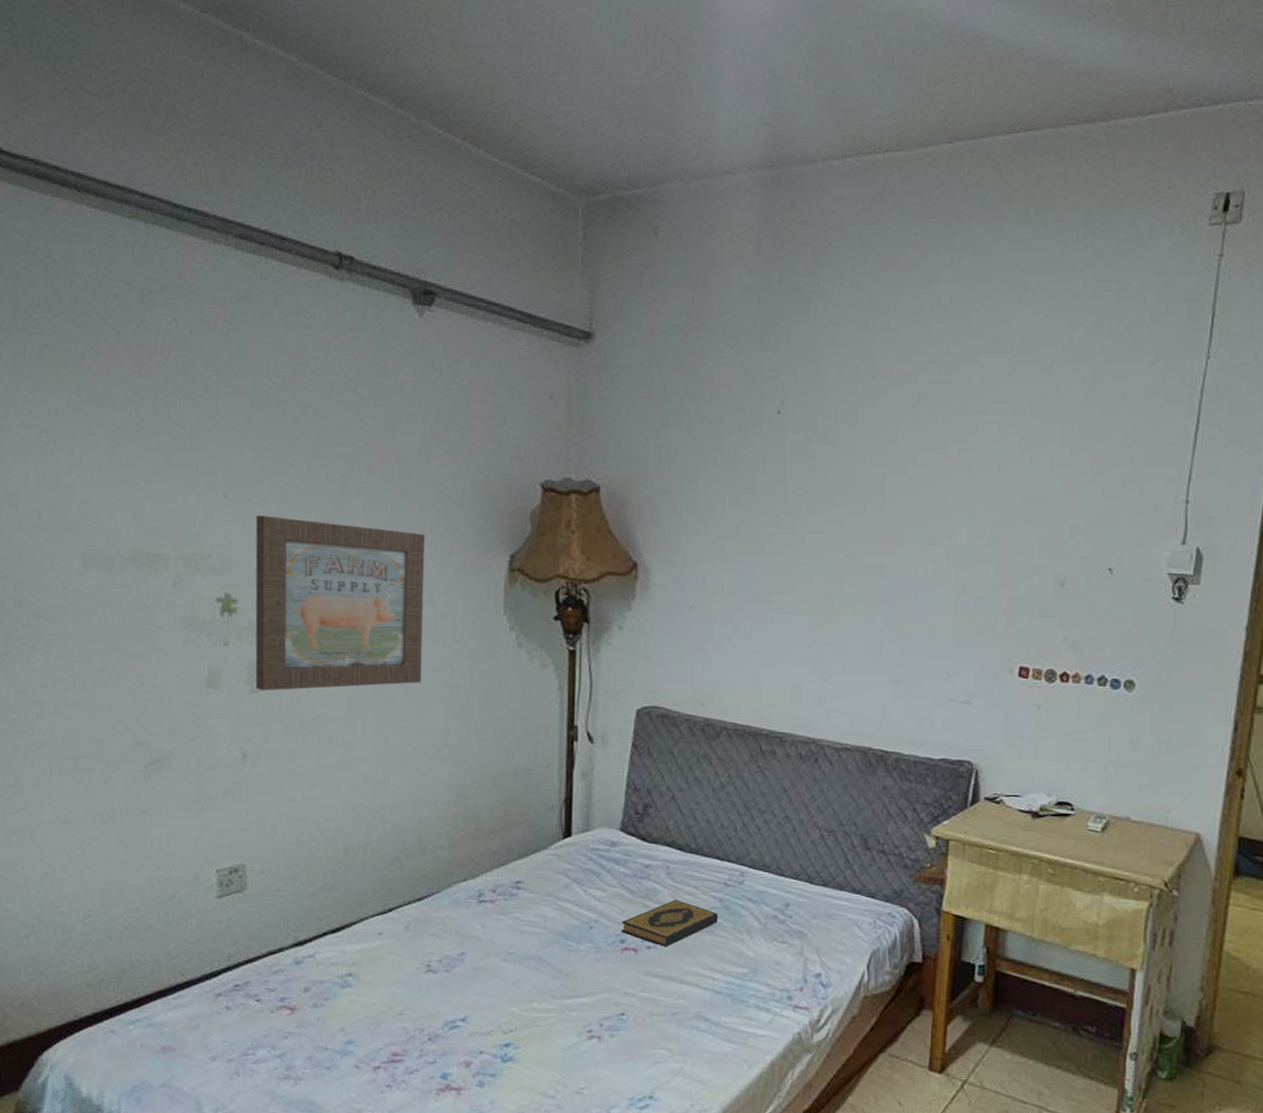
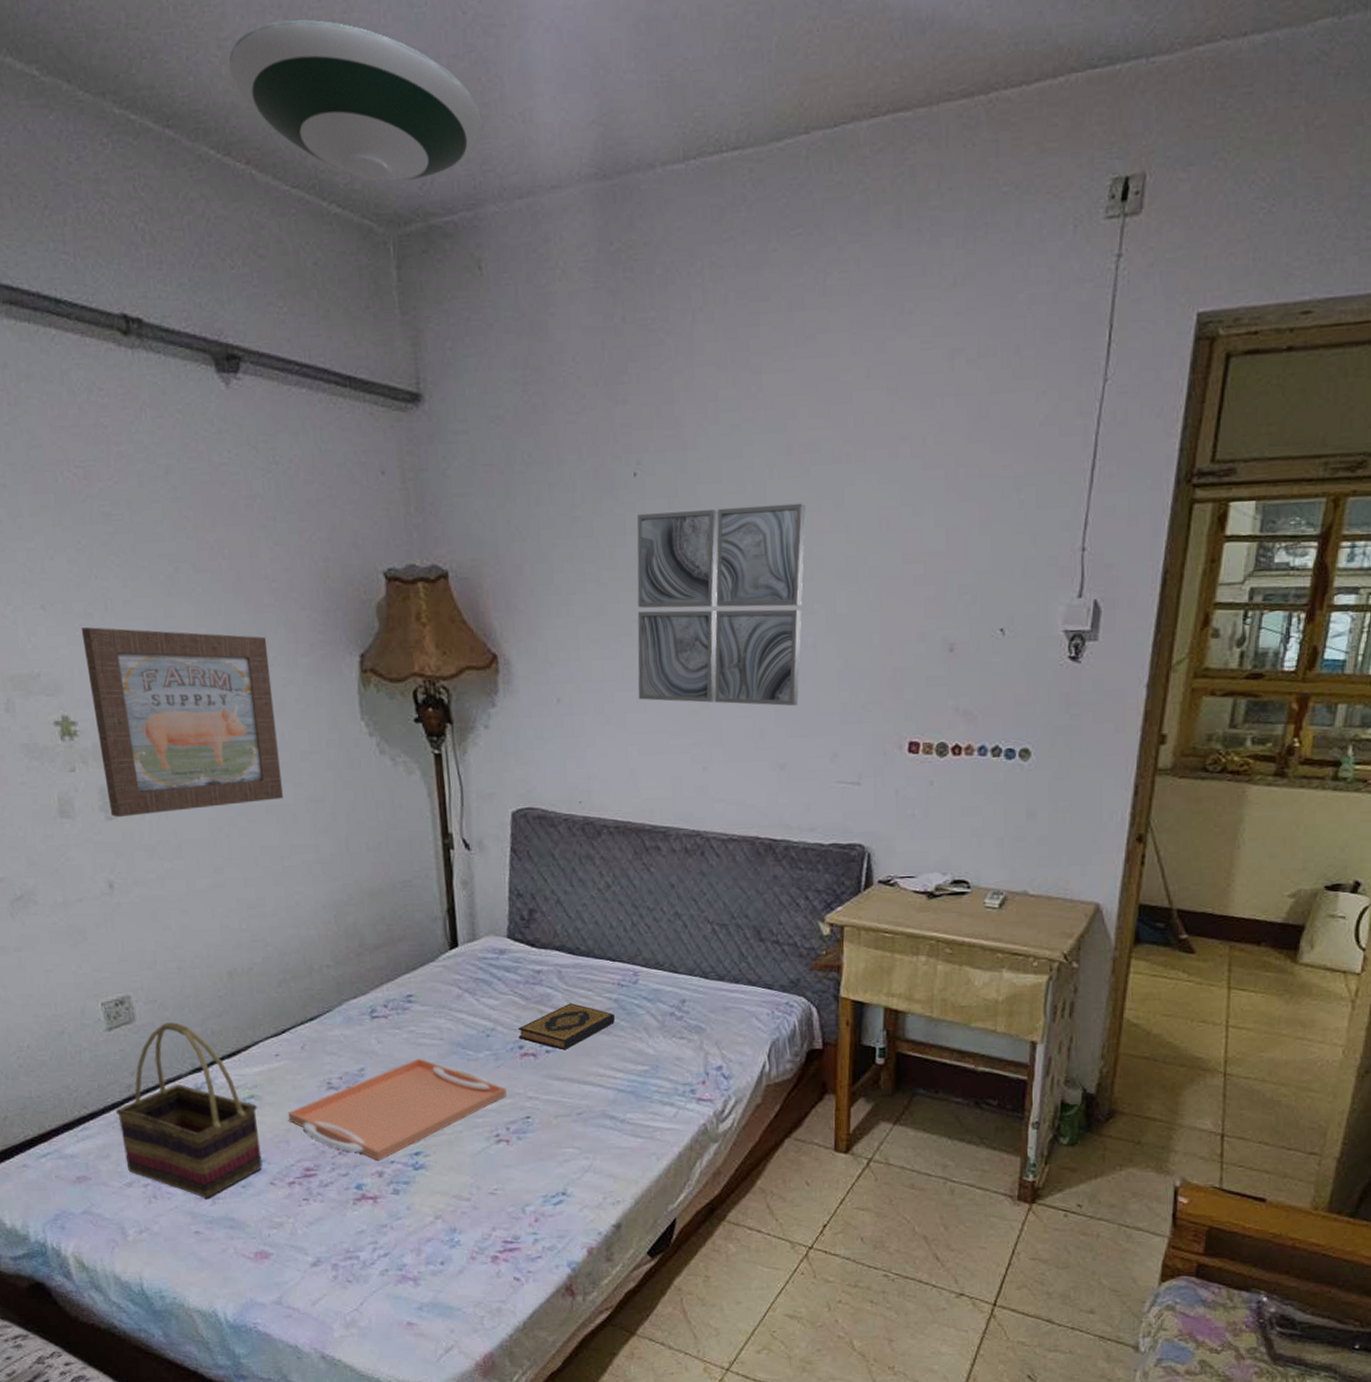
woven basket: none [211,893,353,1079] -> present [115,1022,263,1199]
serving tray: none [382,946,605,1050] -> present [287,1058,508,1161]
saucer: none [459,31,671,160] -> present [228,19,484,182]
wall art: none [766,446,932,627] -> present [637,503,806,706]

